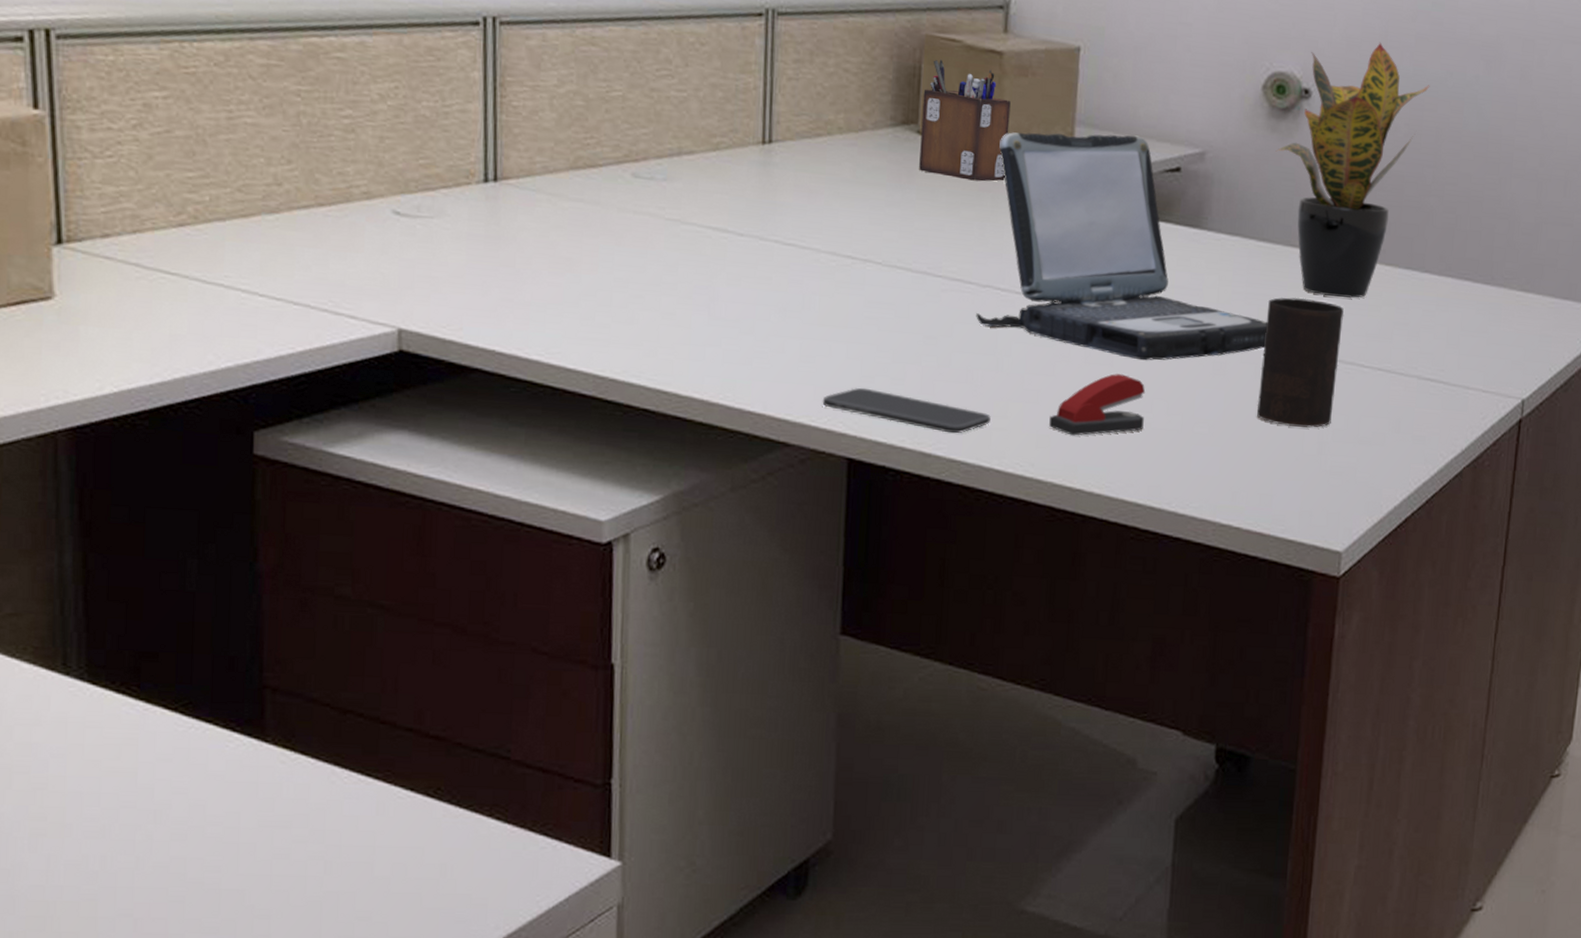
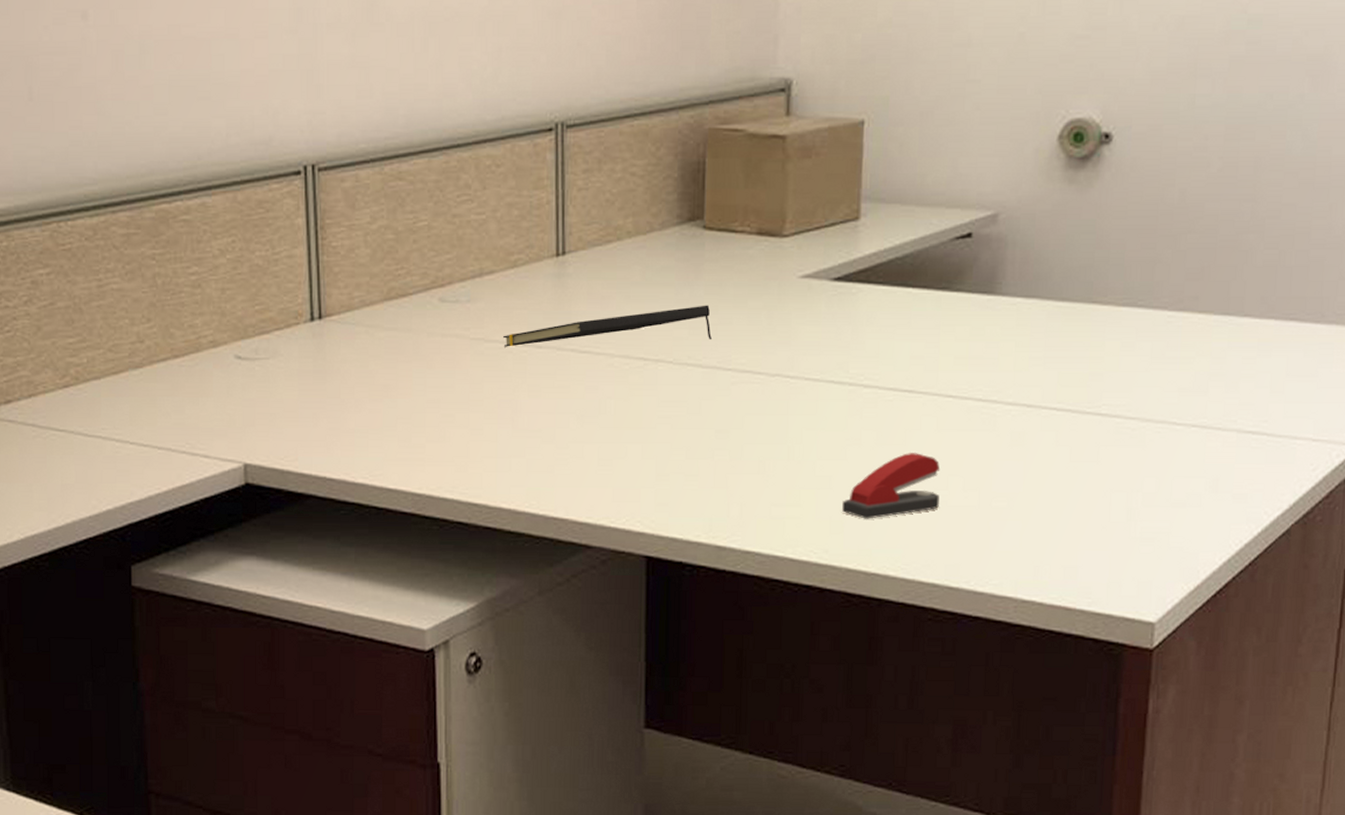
notepad: none [700,209,924,244] -> present [502,305,713,347]
smartphone: present [822,387,991,434] -> none [620,486,783,525]
desk organizer: present [919,59,1011,182] -> none [706,151,795,270]
laptop: present [976,132,1267,361] -> none [766,205,1068,437]
cup: present [1257,297,1344,428] -> none [1059,356,1153,494]
potted plant: present [1275,42,1430,298] -> none [1074,72,1247,353]

